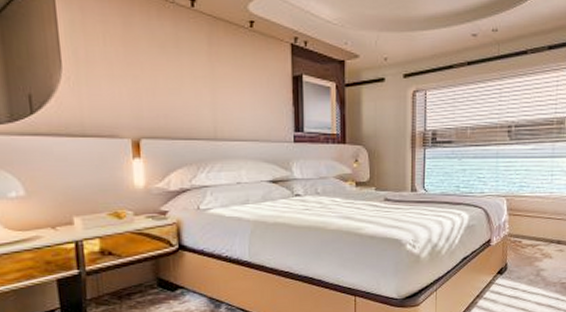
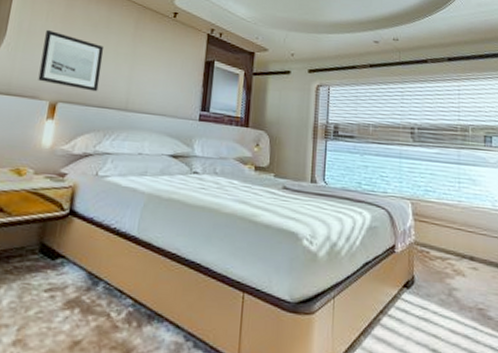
wall art: none [108,56,182,123] -> present [38,29,104,92]

